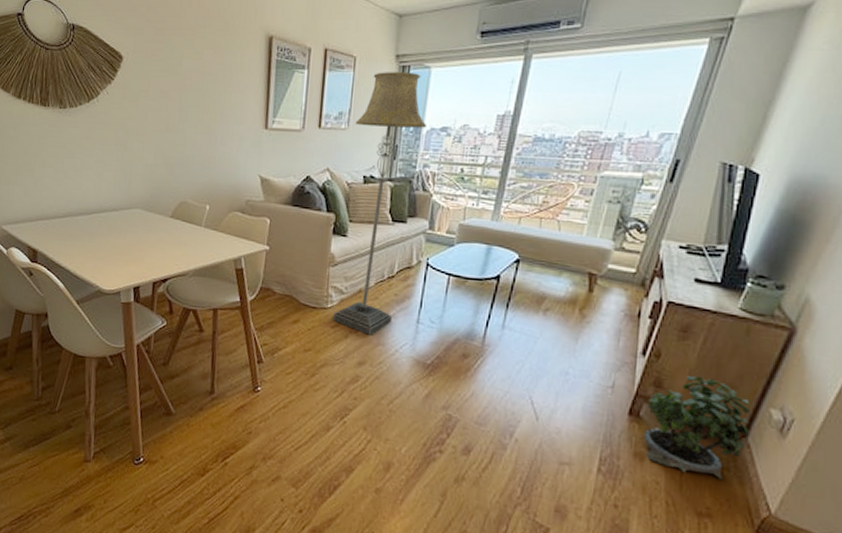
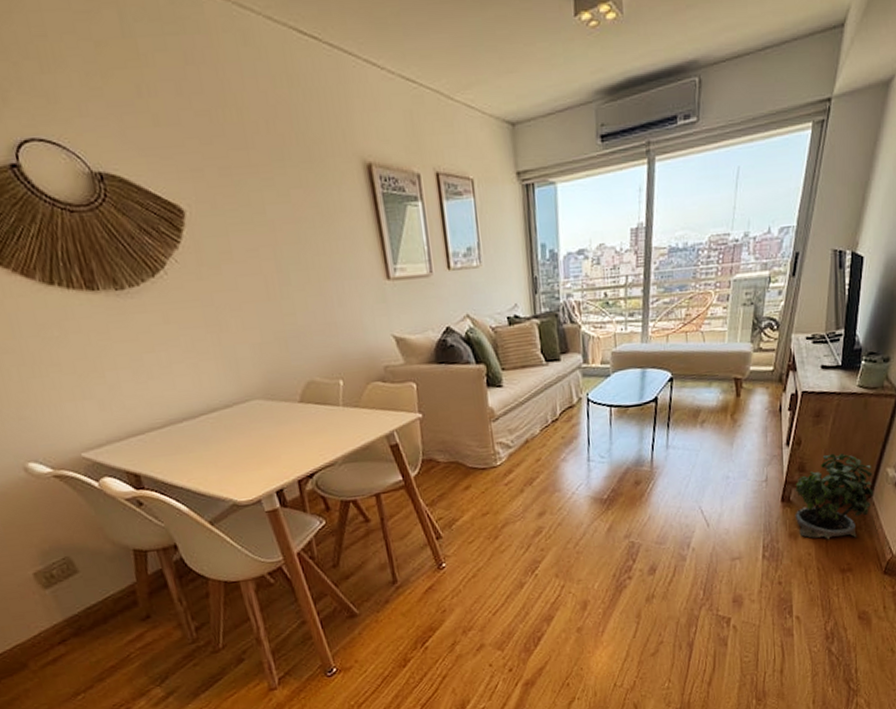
floor lamp: present [333,72,427,335] -> none [486,191,564,484]

